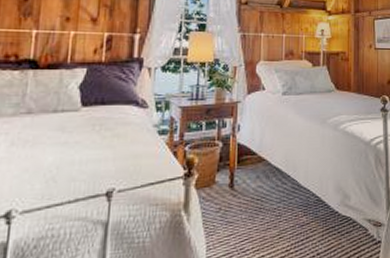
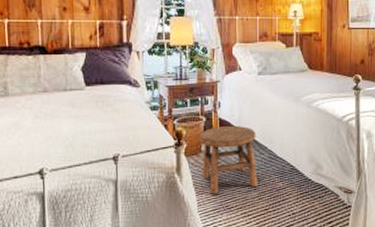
stool: none [213,151,279,235] -> present [199,125,258,194]

